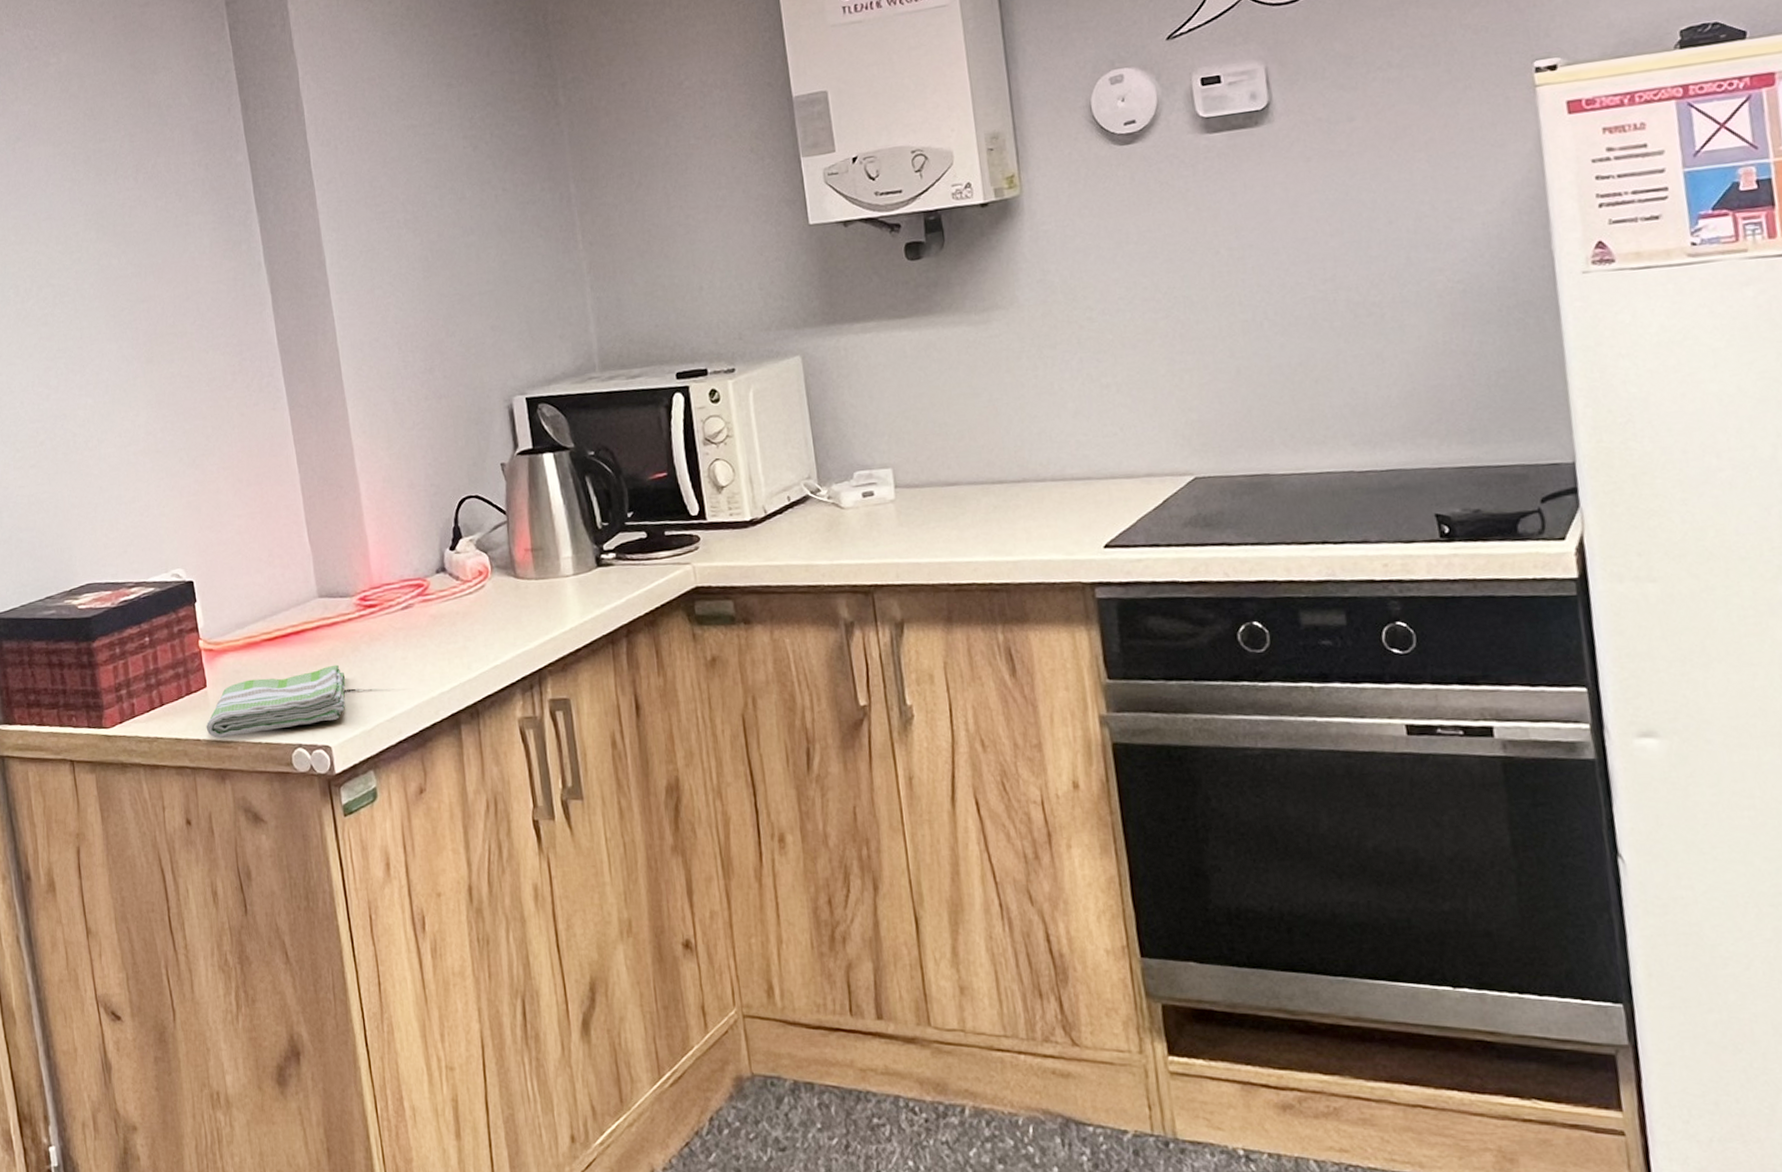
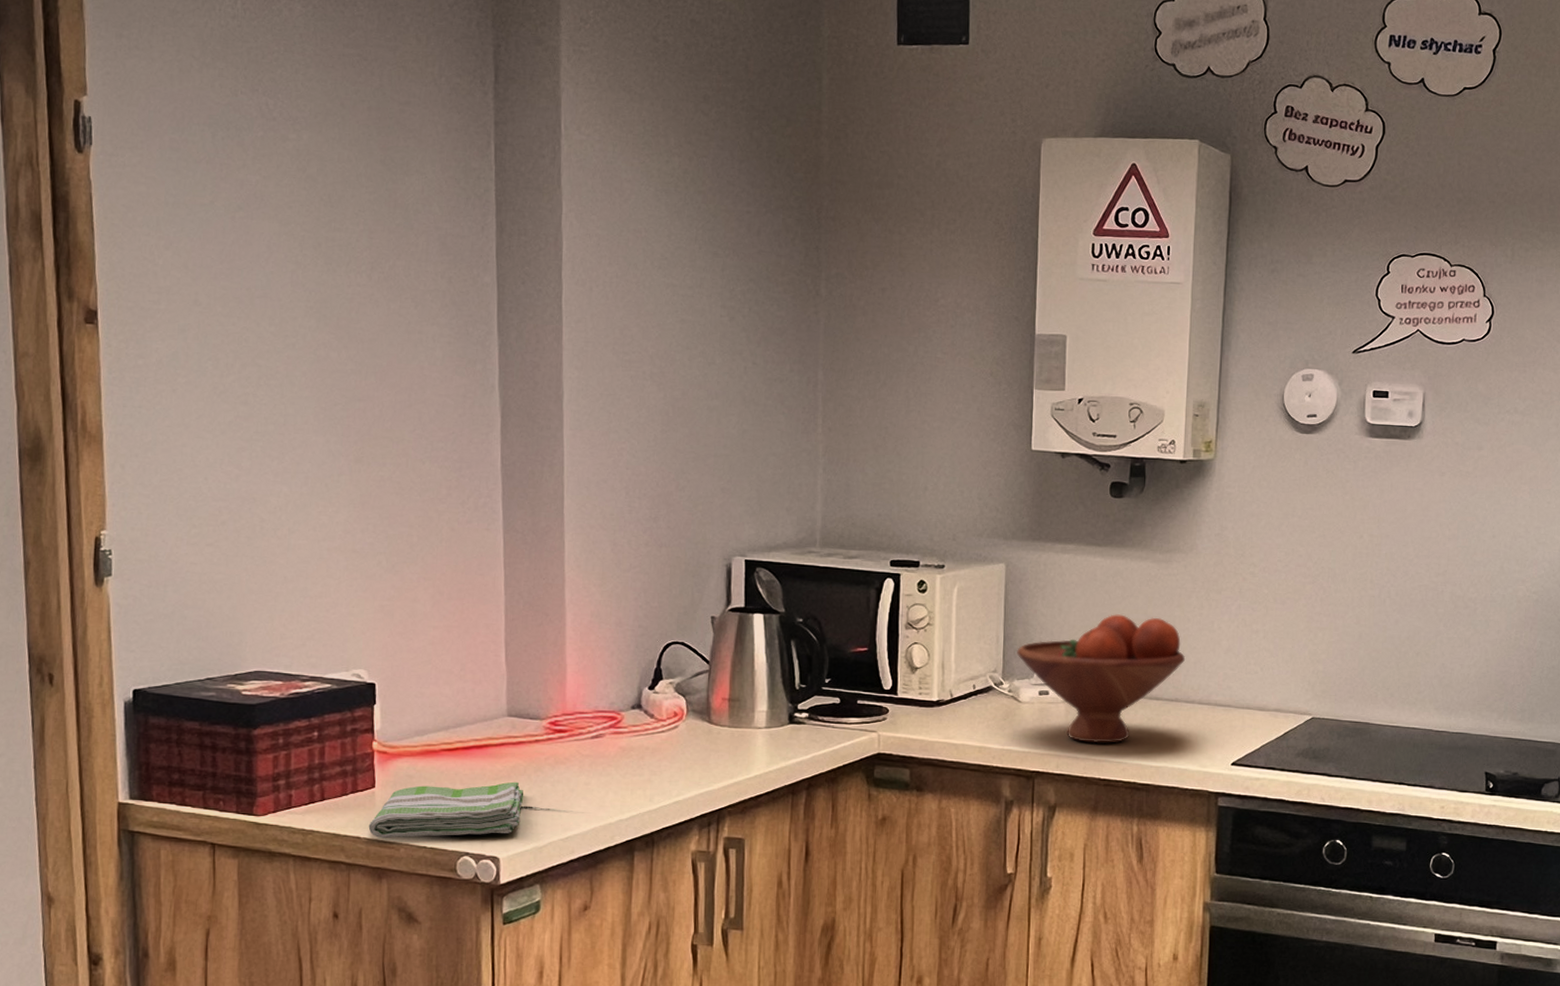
fruit bowl: none [830,387,1027,544] -> present [1017,614,1186,743]

